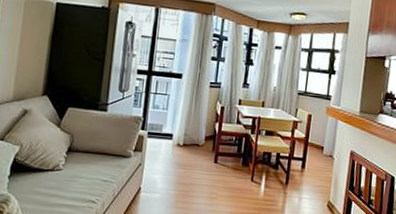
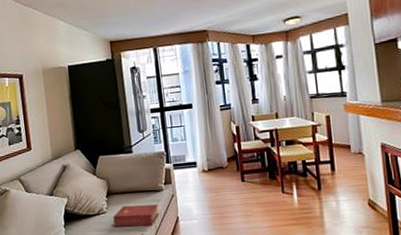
book: none [67,166,123,193] -> present [113,204,160,228]

